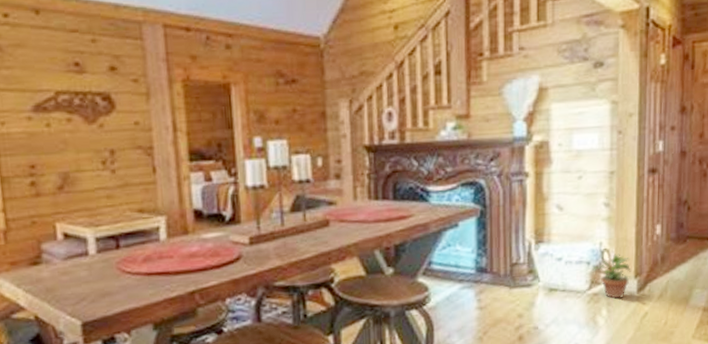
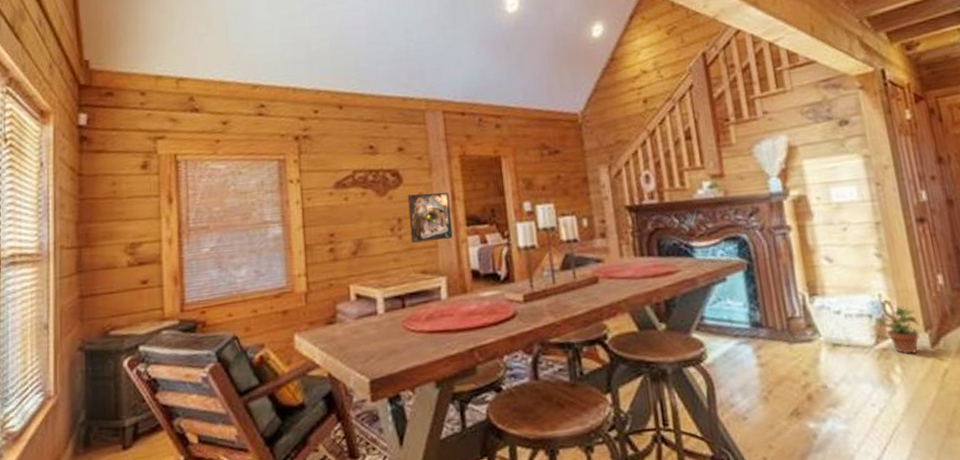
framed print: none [121,122,174,179] -> present [407,192,453,243]

